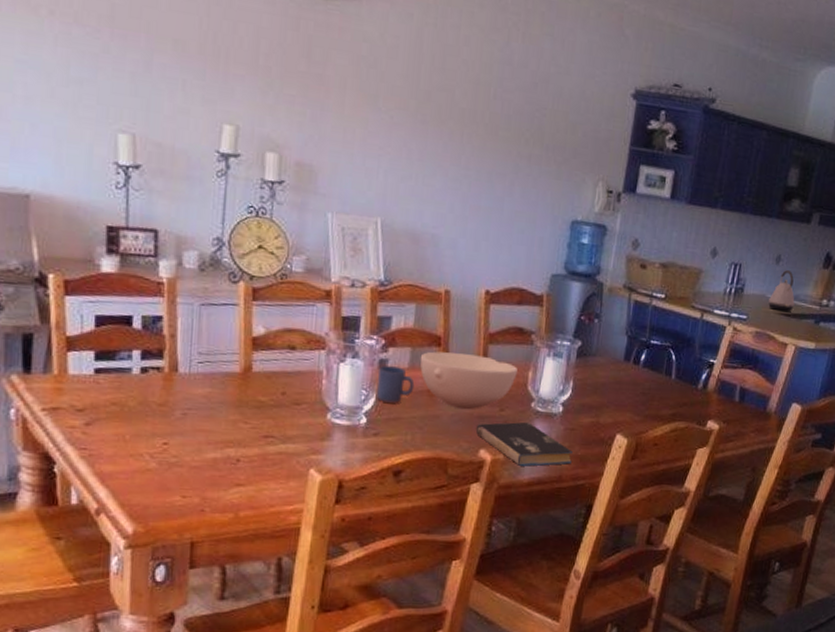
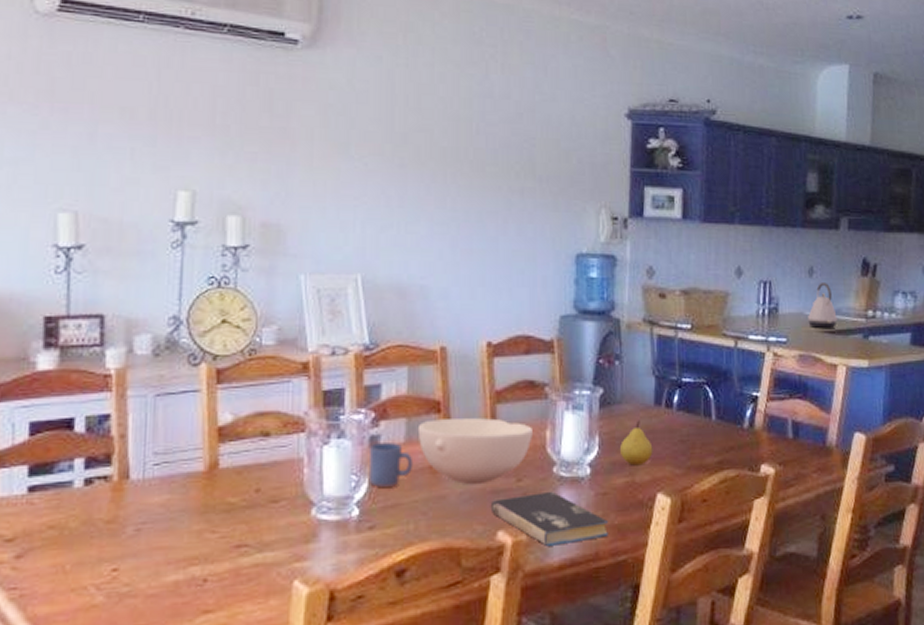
fruit: none [590,371,618,410] -> present [620,420,653,466]

